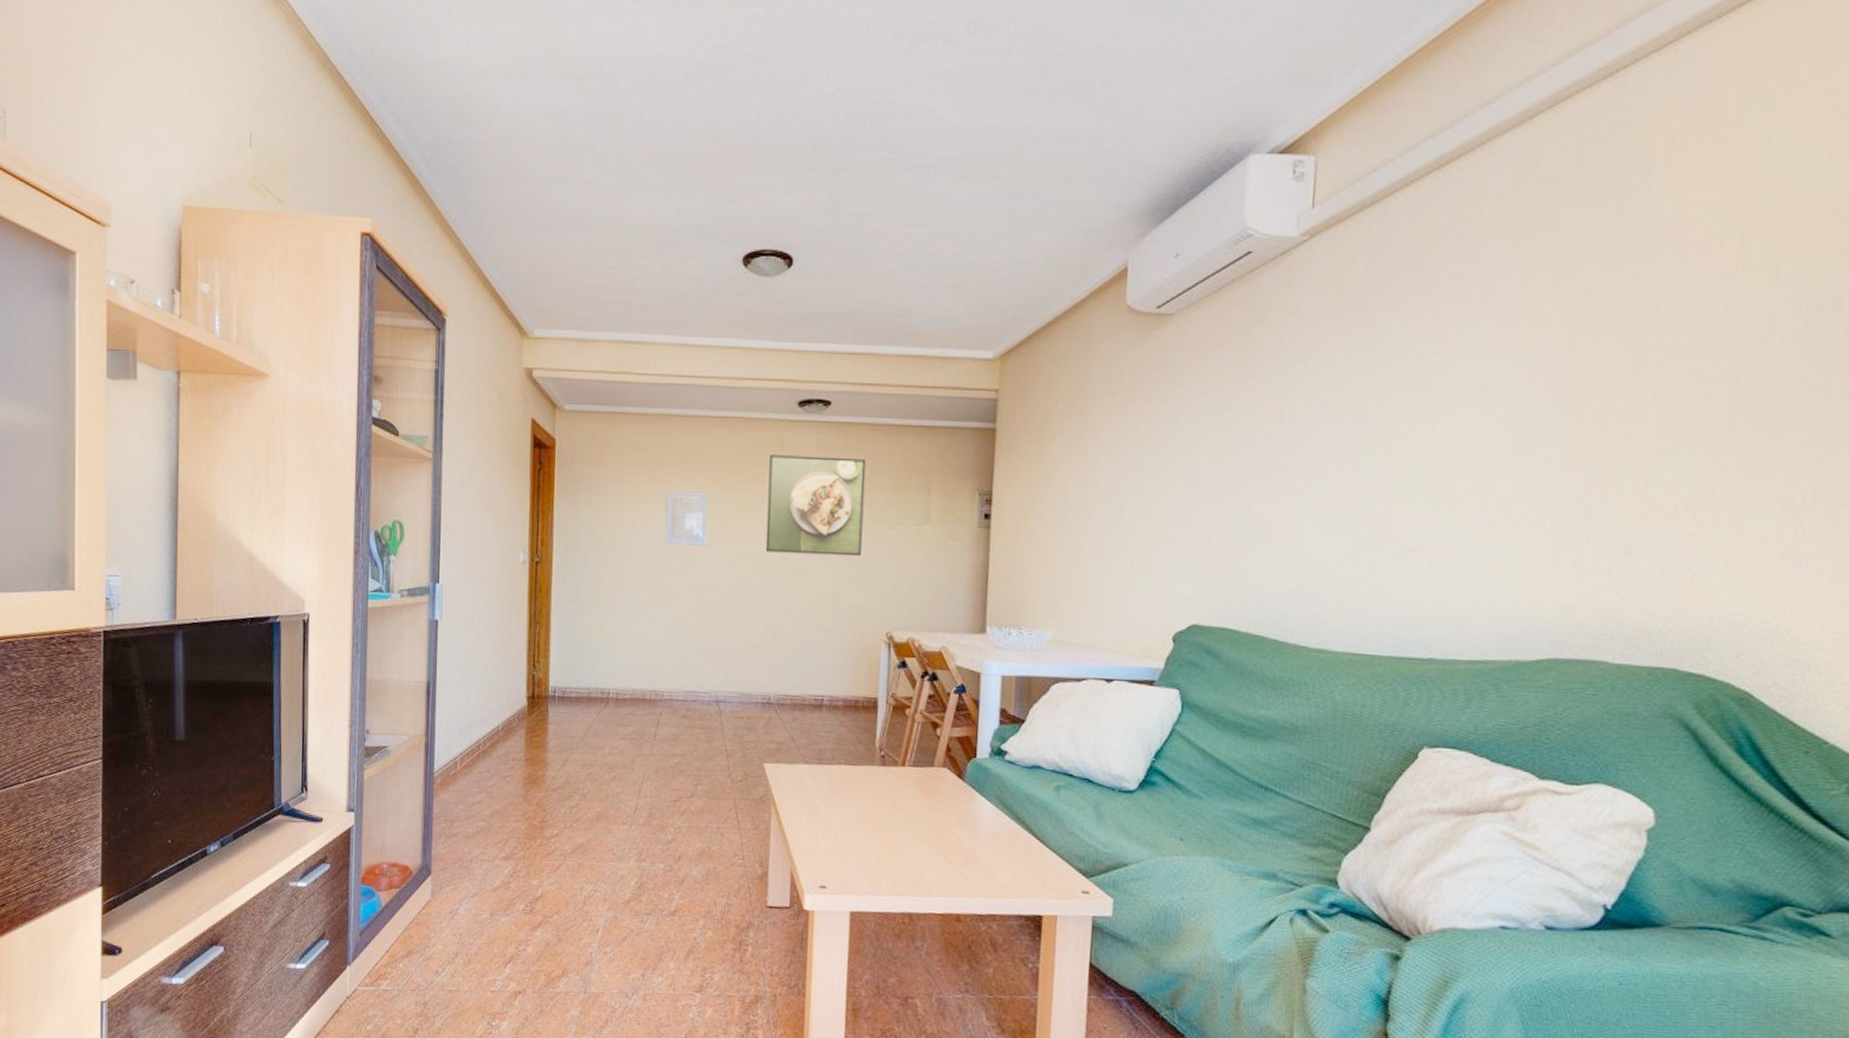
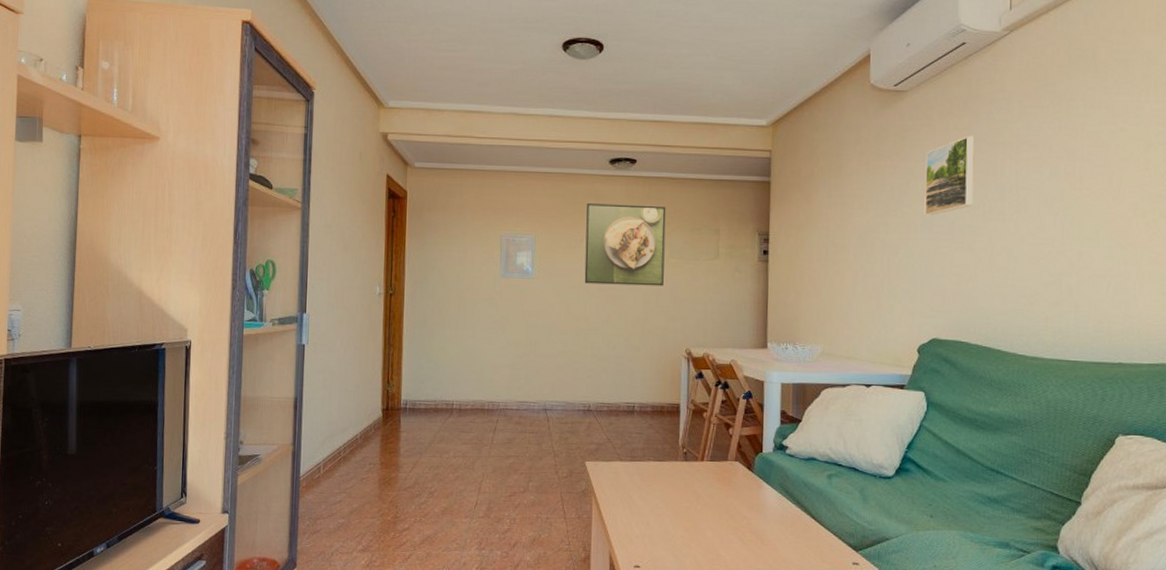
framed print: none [1188,371,1258,473] -> present [924,136,975,216]

